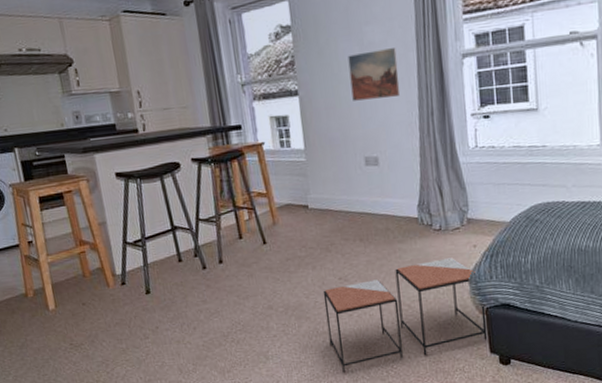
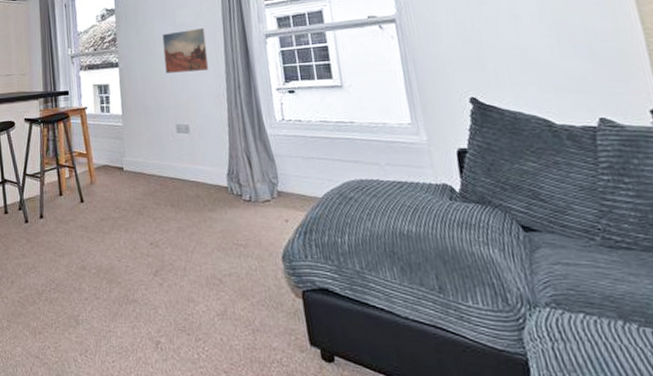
side table: present [323,257,488,373] -> none [134,231,307,349]

